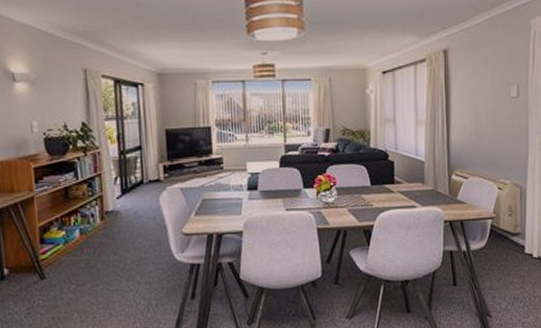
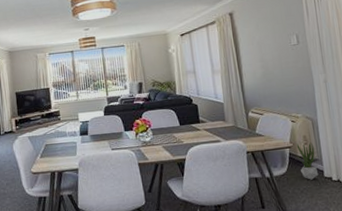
potted plant: none [498,214,521,256] -> present [296,143,319,180]

